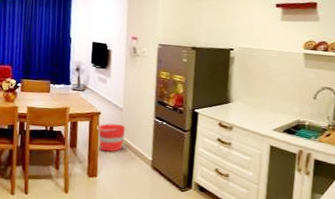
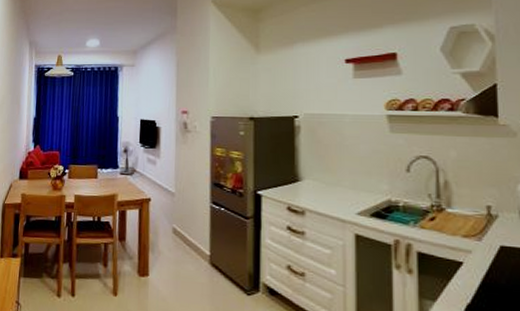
bucket: present [97,123,126,152] -> none [147,211,179,246]

